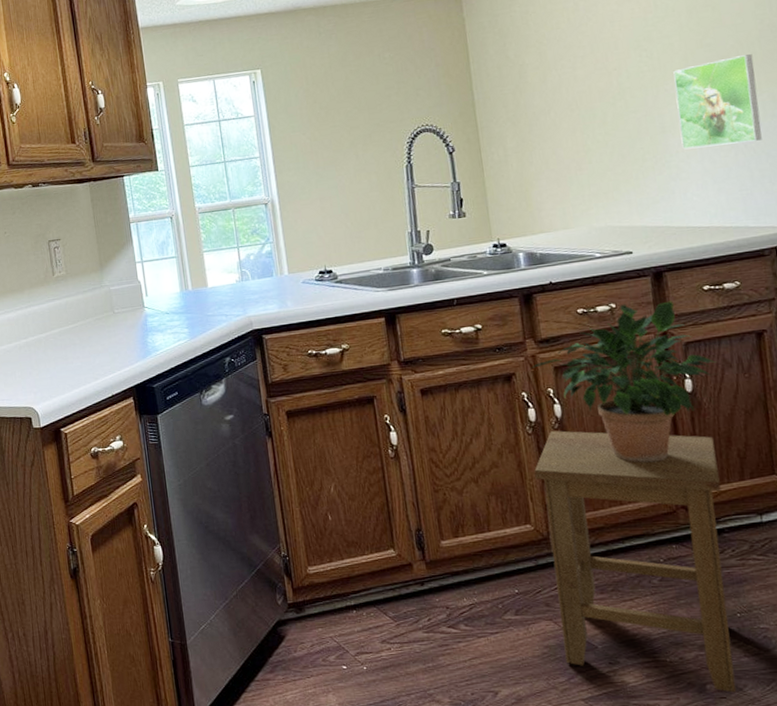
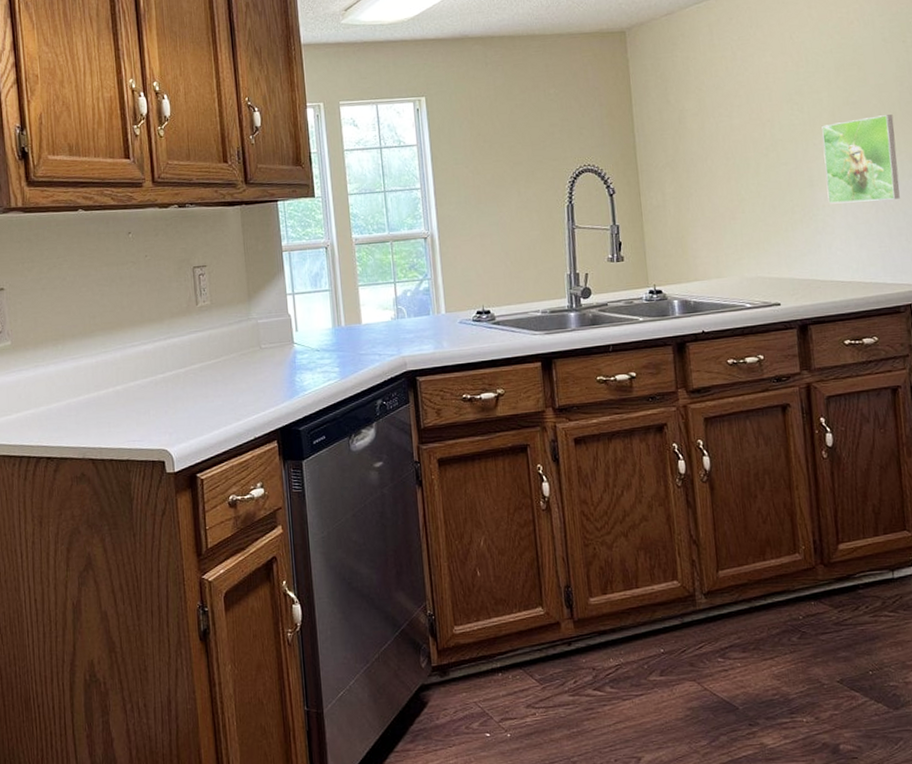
potted plant: present [531,301,717,463] -> none [683,354,855,518]
stool: present [534,430,737,693] -> none [682,483,868,753]

